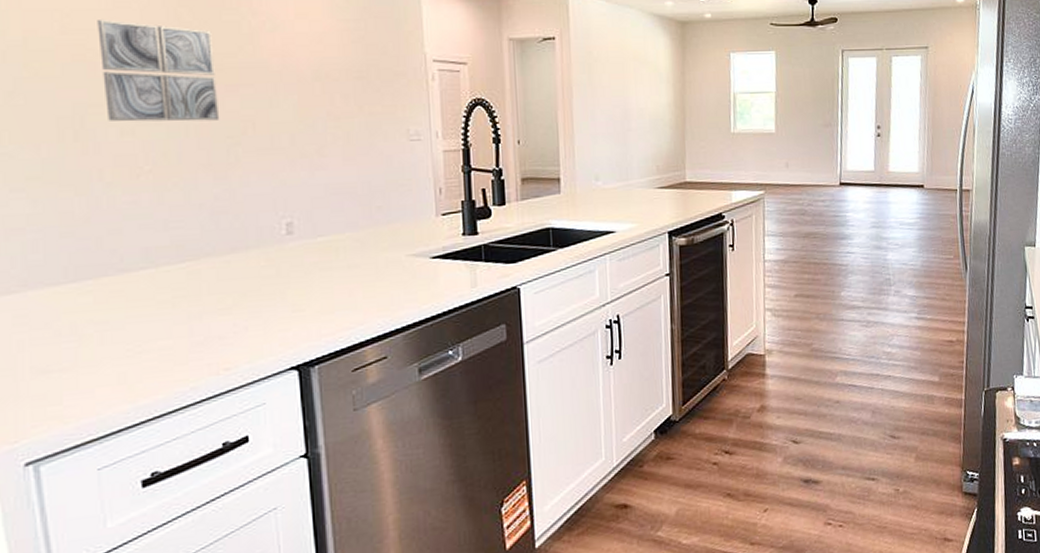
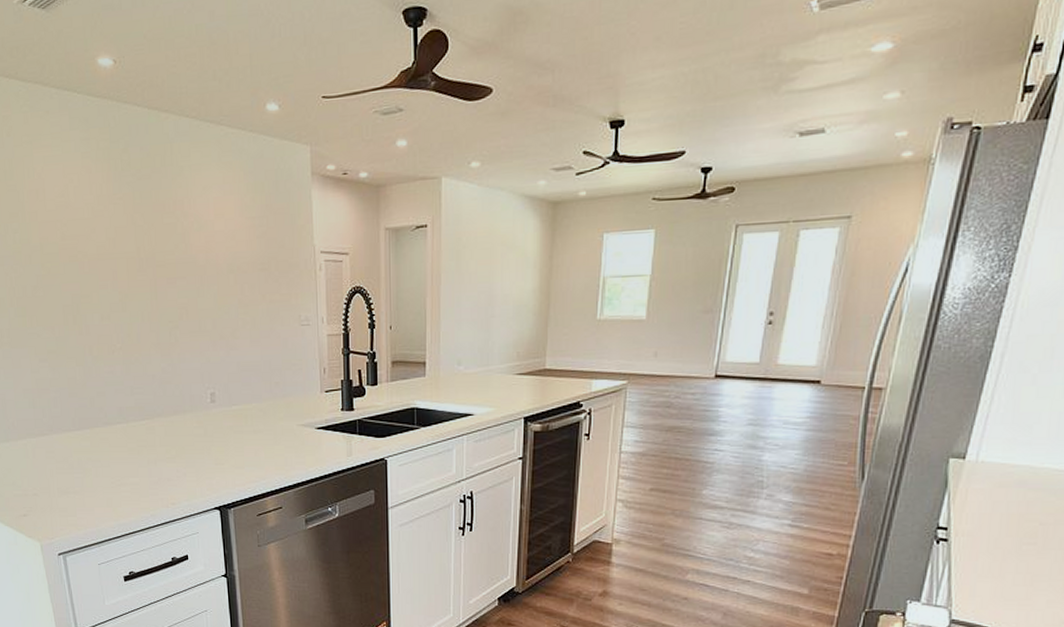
wall art: present [97,20,220,122] -> none [83,227,164,309]

